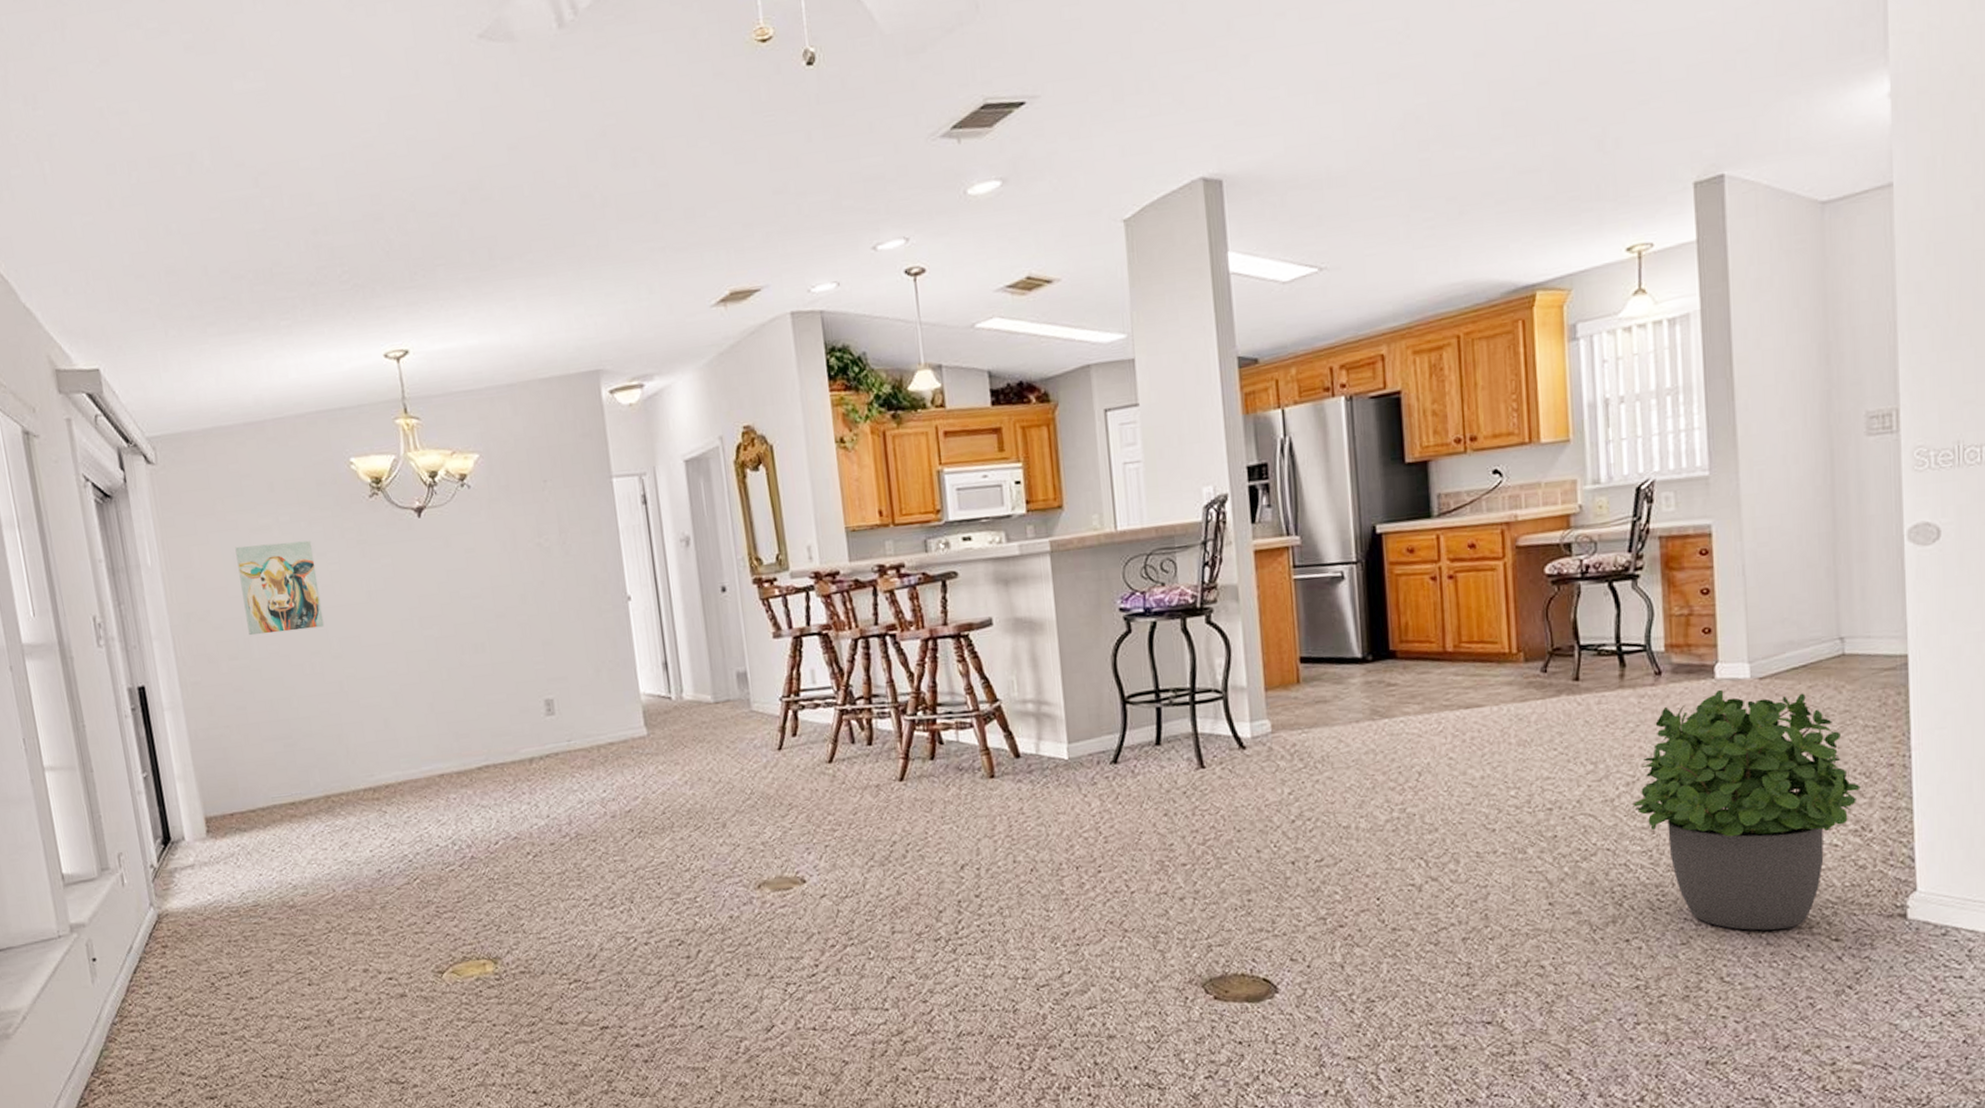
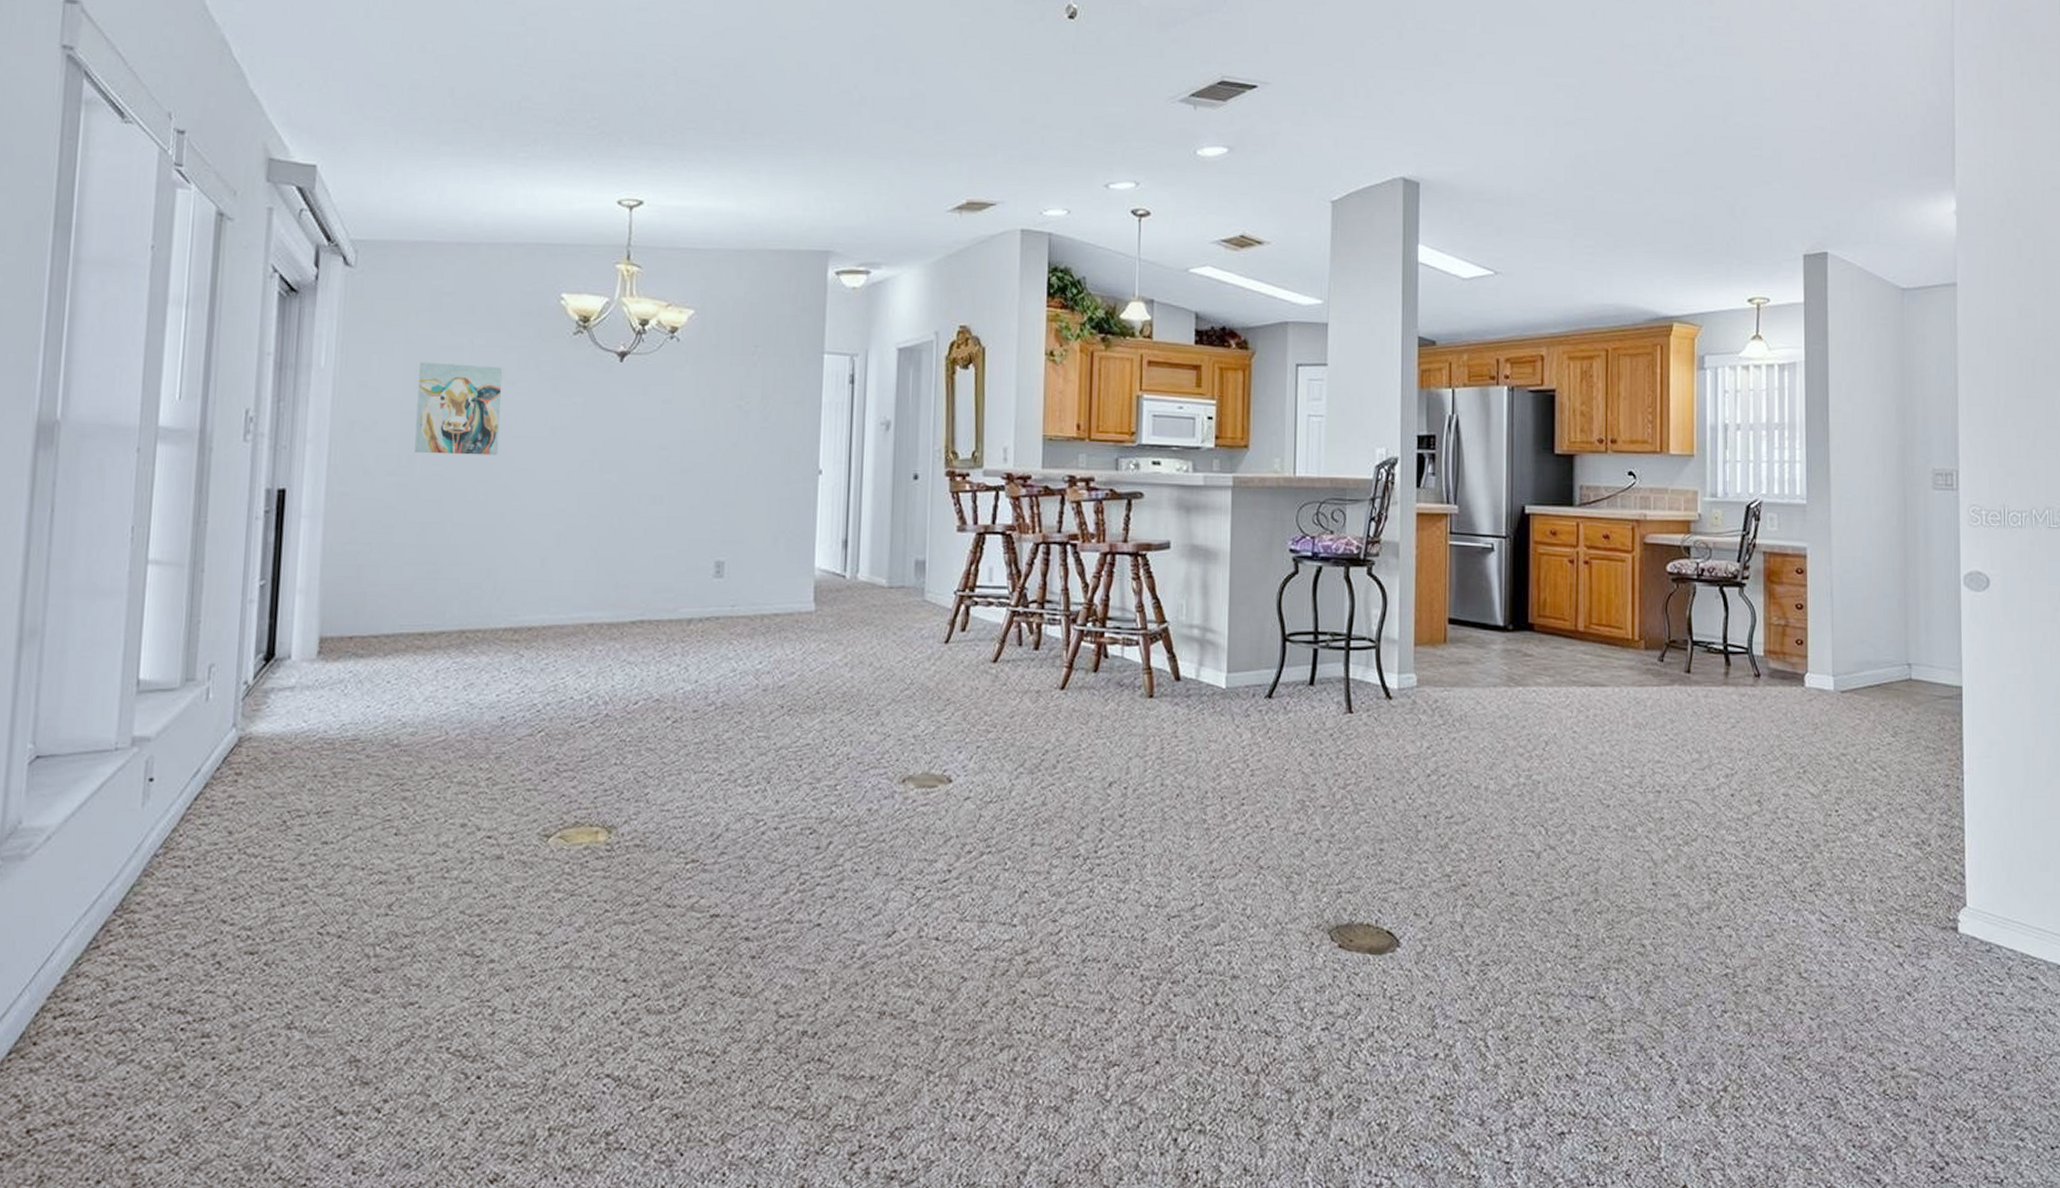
potted plant: present [1633,689,1861,931] -> none [1730,697,1922,930]

